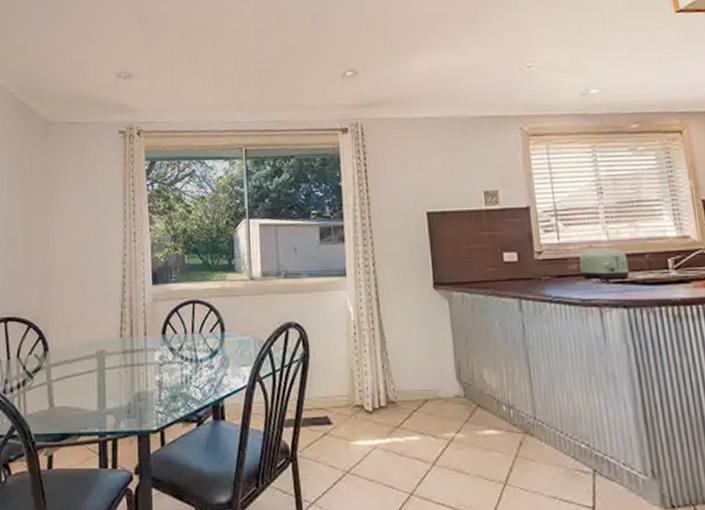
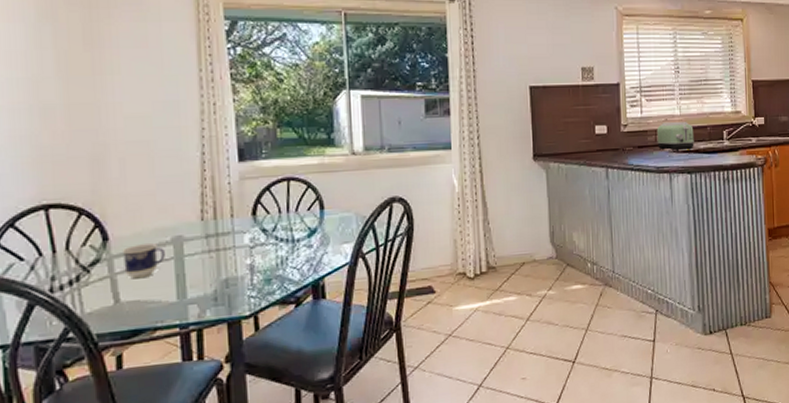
cup: none [57,354,90,387] -> present [121,242,165,279]

